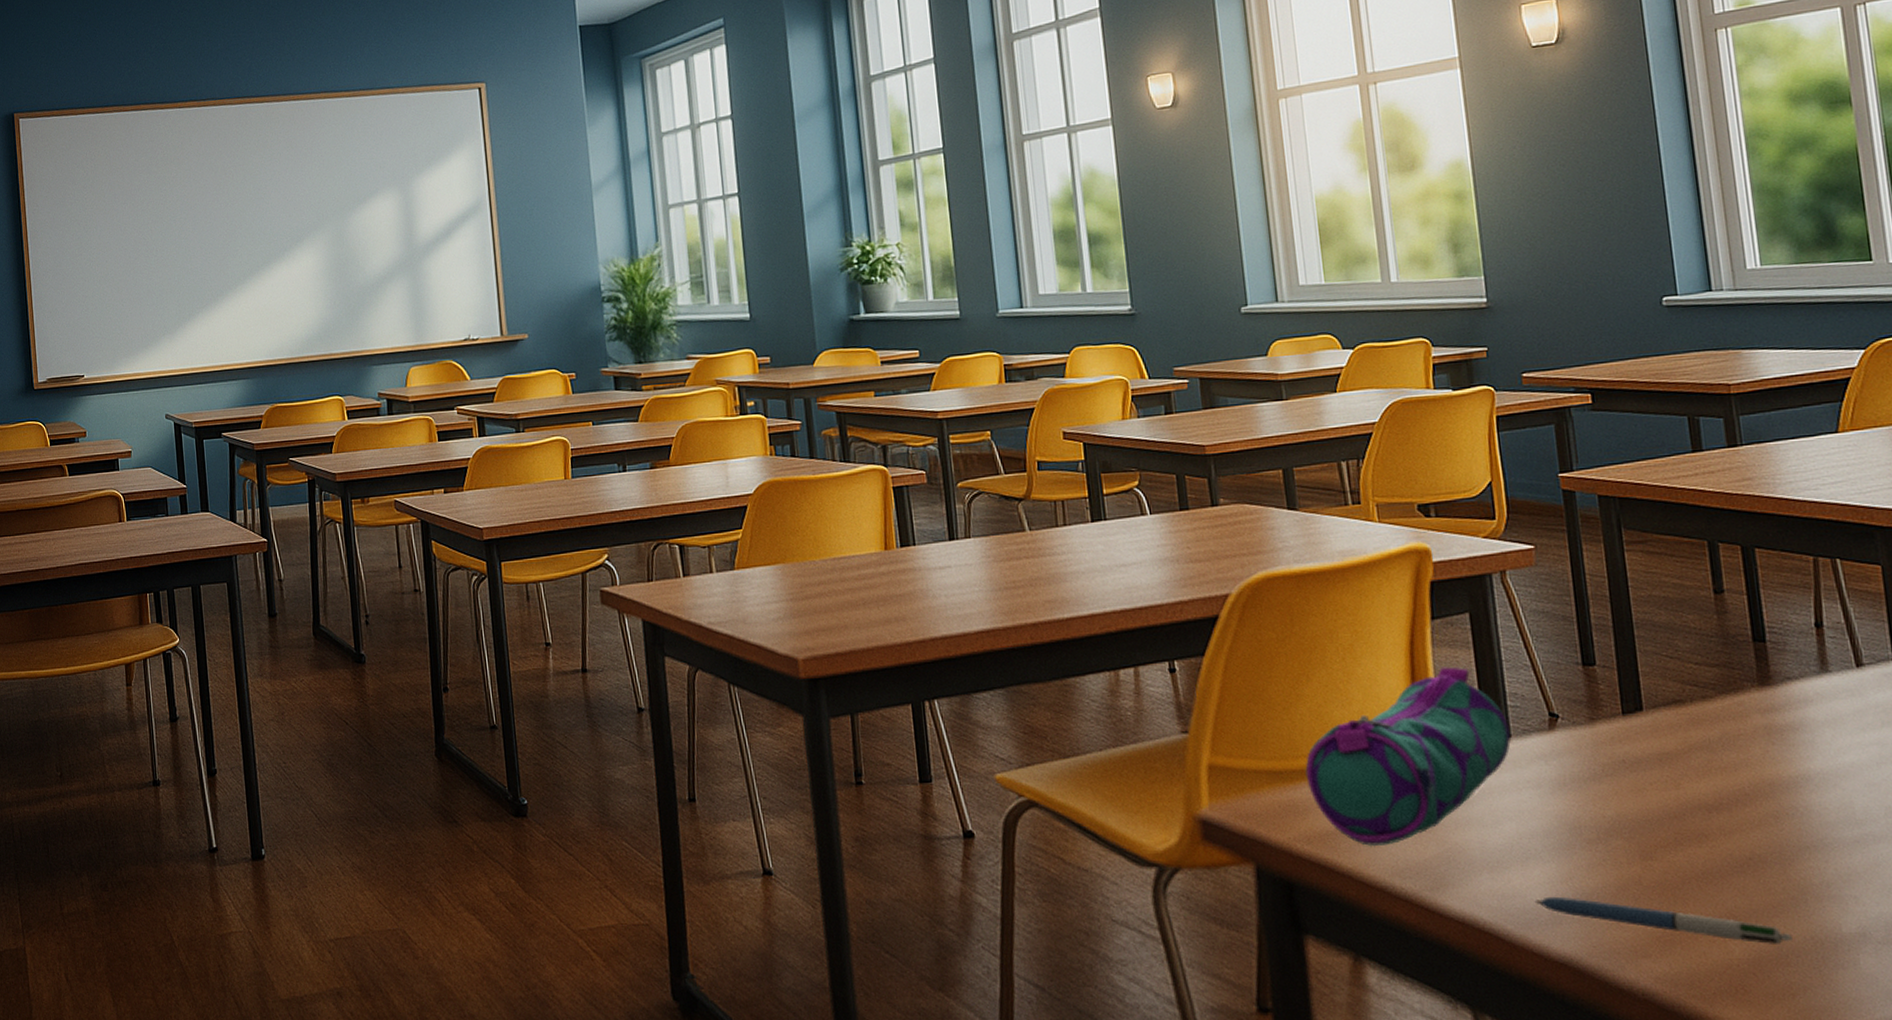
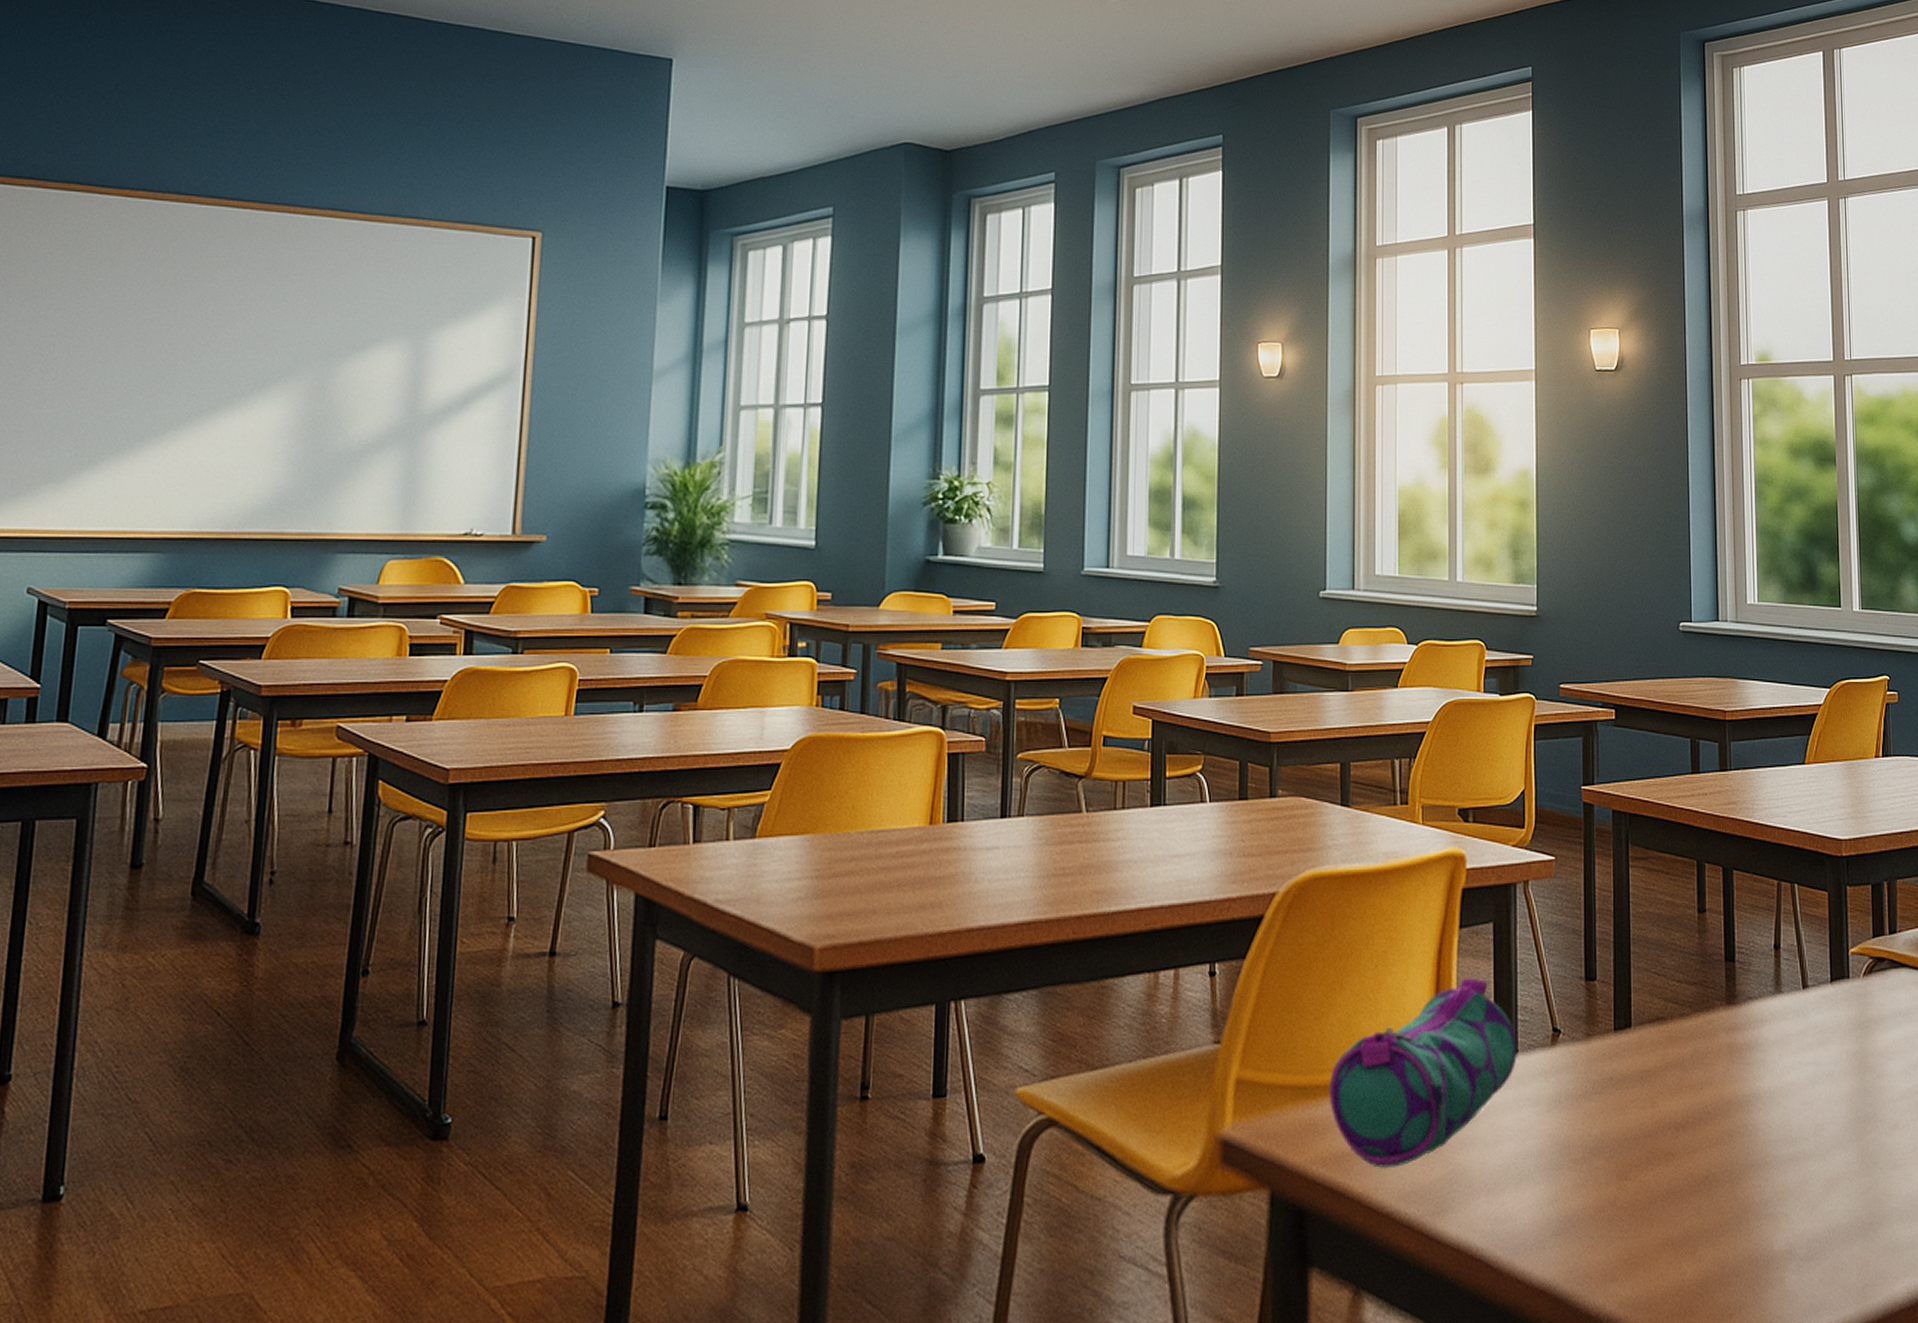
pen: present [1536,896,1792,946] -> none [1524,1219,1734,1265]

